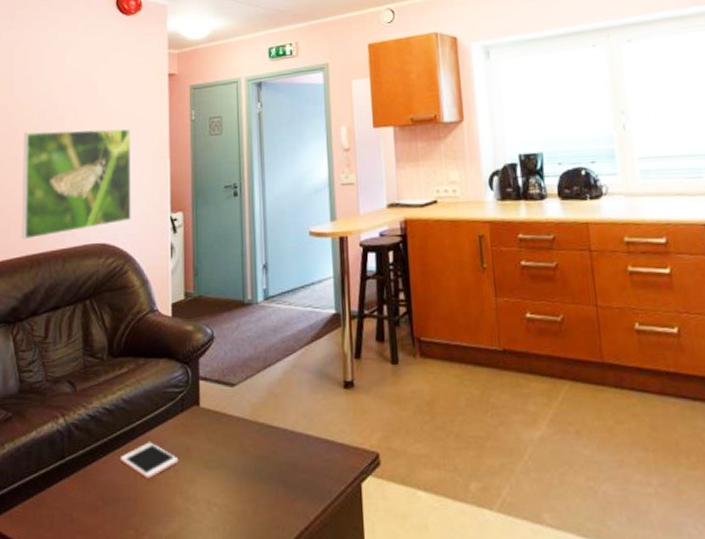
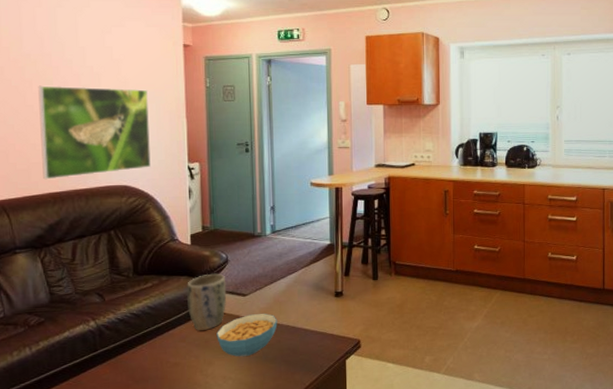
cell phone: present [120,442,179,479] -> none [147,337,199,363]
plant pot: none [165,354,212,433] -> present [186,273,227,330]
cereal bowl: none [199,410,273,474] -> present [216,313,278,357]

